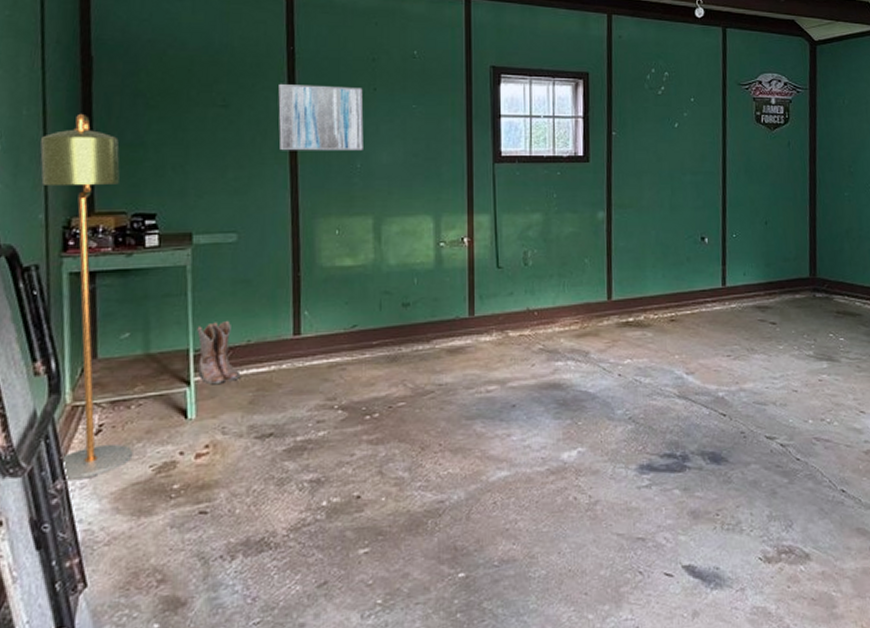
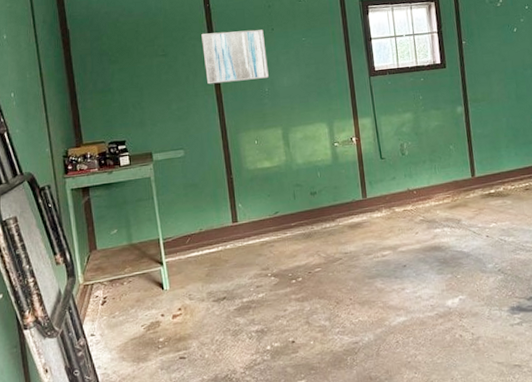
floor lamp: present [40,113,133,482] -> none [41,72,129,340]
boots: present [197,321,241,385] -> none [163,216,198,264]

